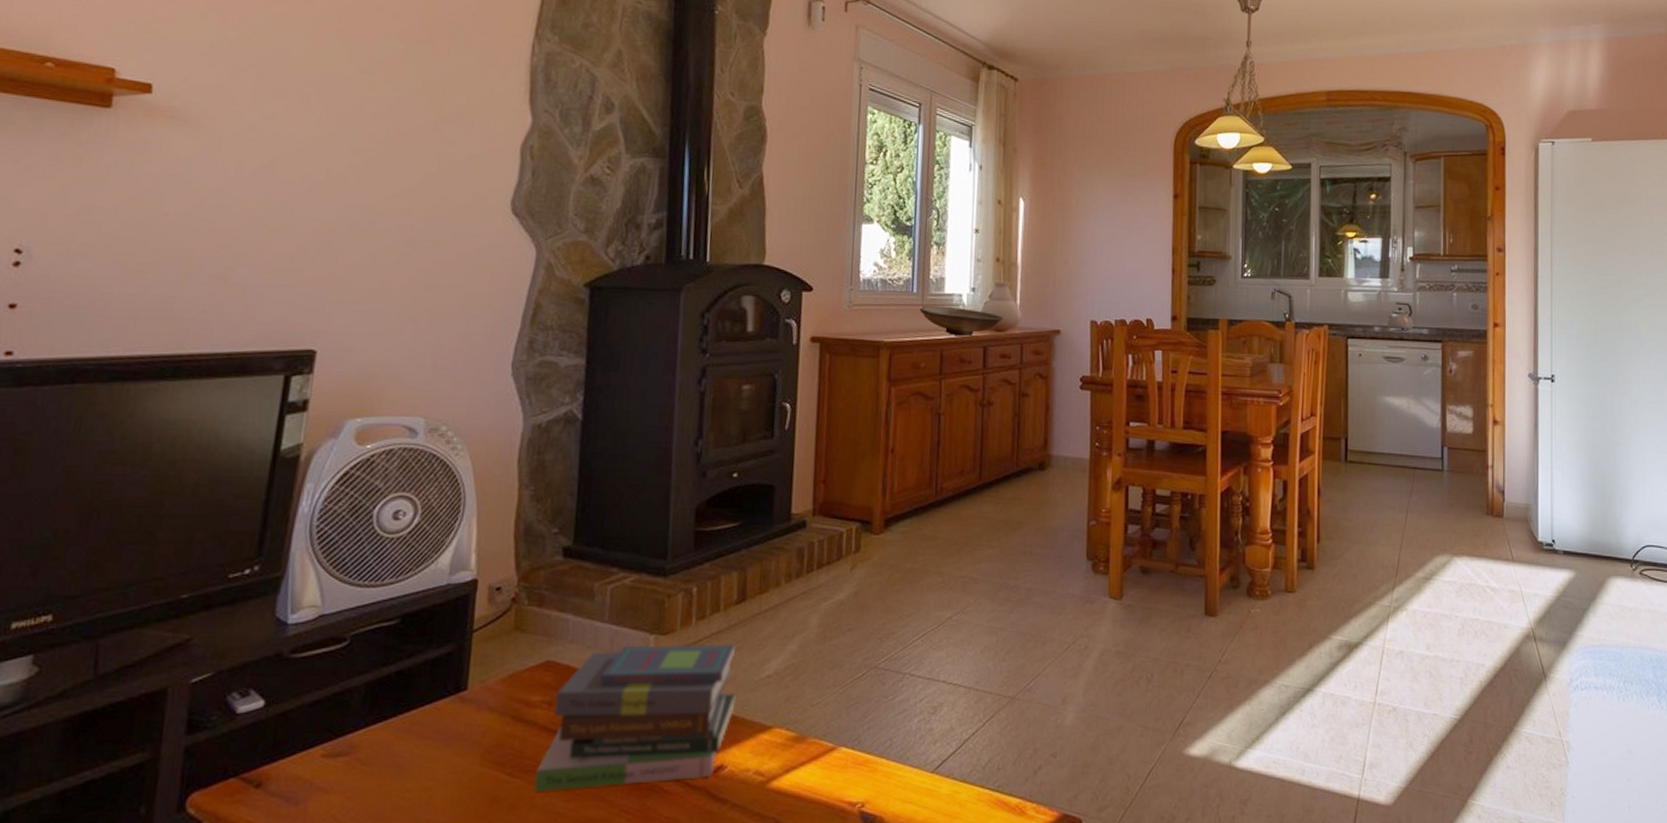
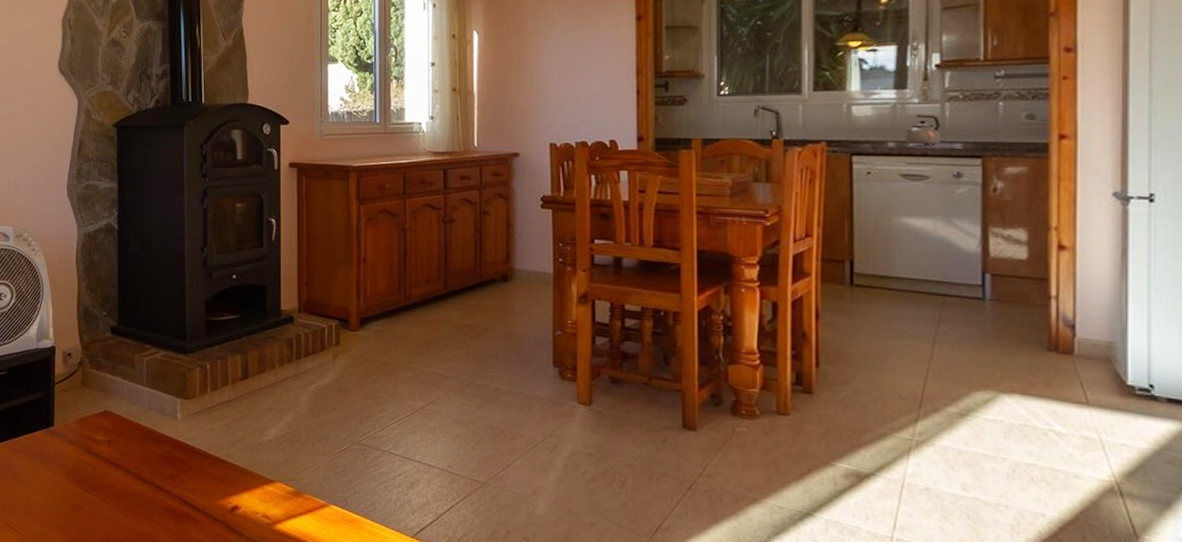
books: present [534,645,736,793] -> none [103,405,245,514]
decorative bowl: present [919,305,1003,336] -> none [382,133,462,159]
vase: present [980,282,1022,333] -> none [439,110,480,156]

